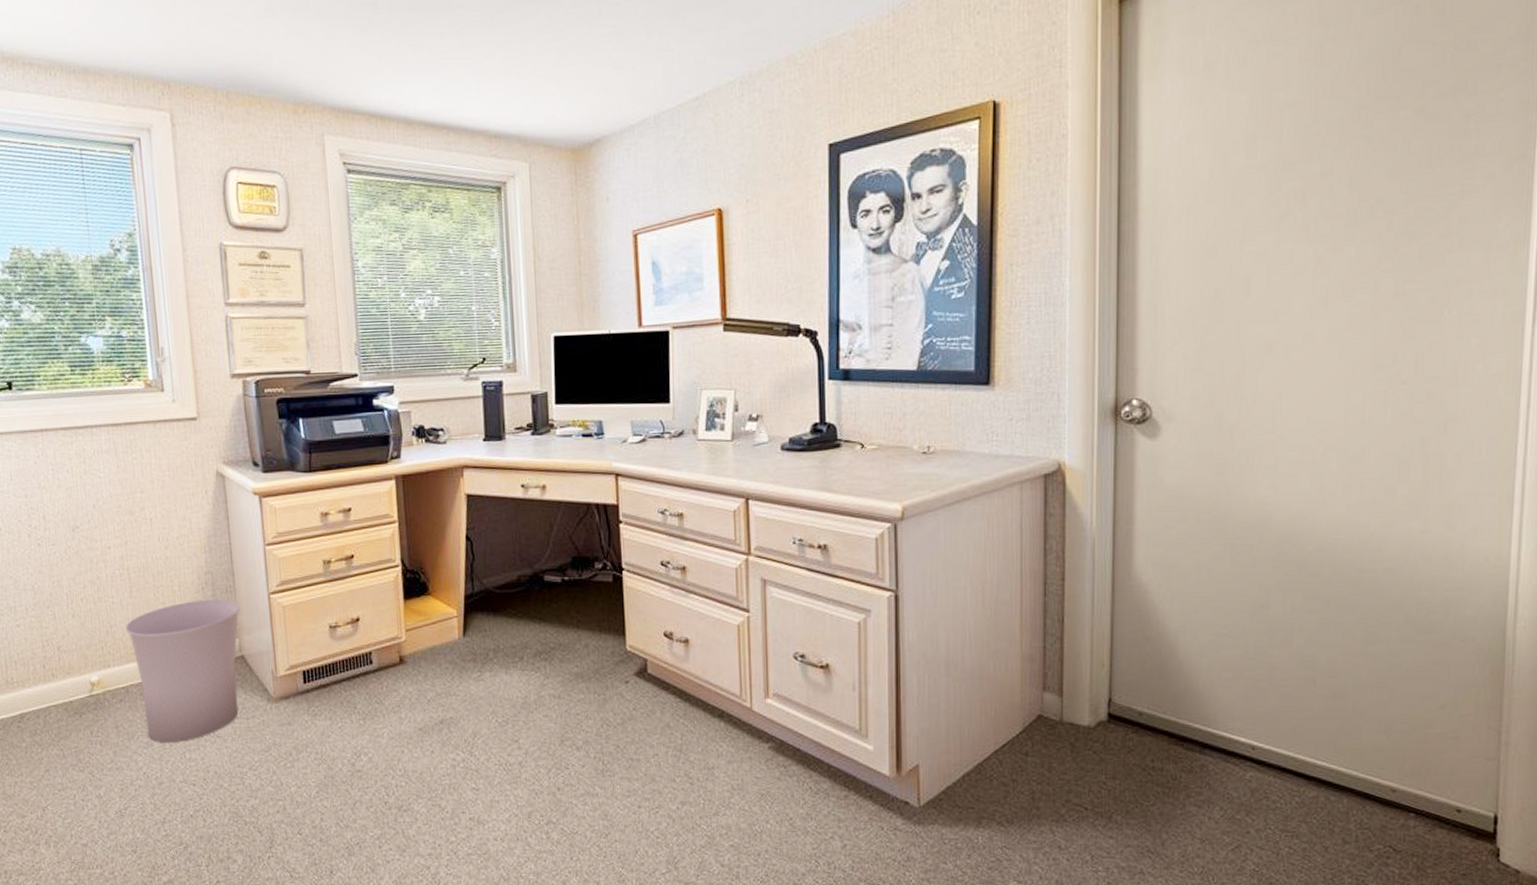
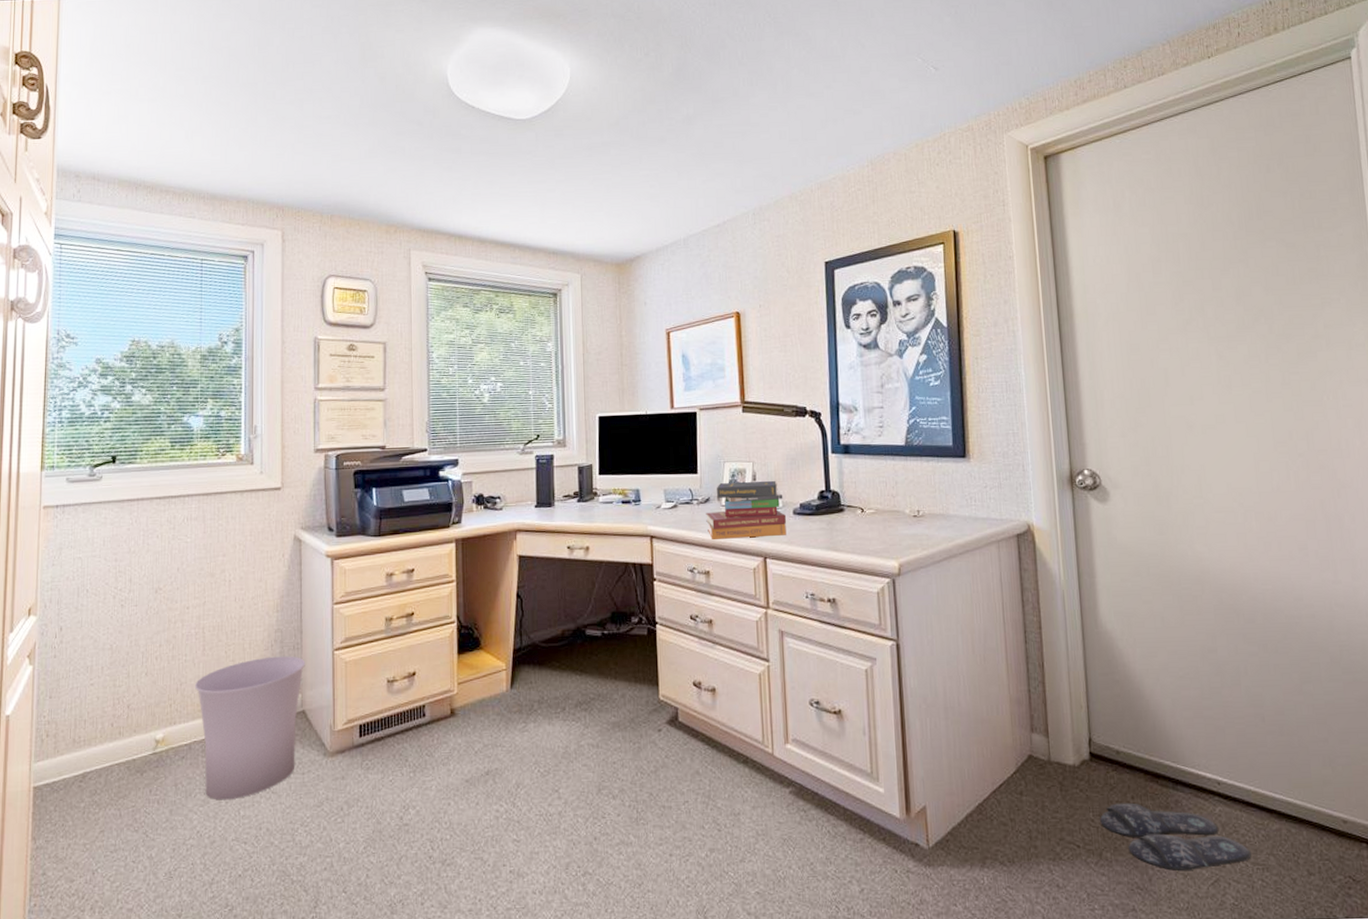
books: none [679,411,773,479] -> present [706,480,787,541]
slippers: none [1113,766,1281,835] -> present [1100,802,1251,871]

